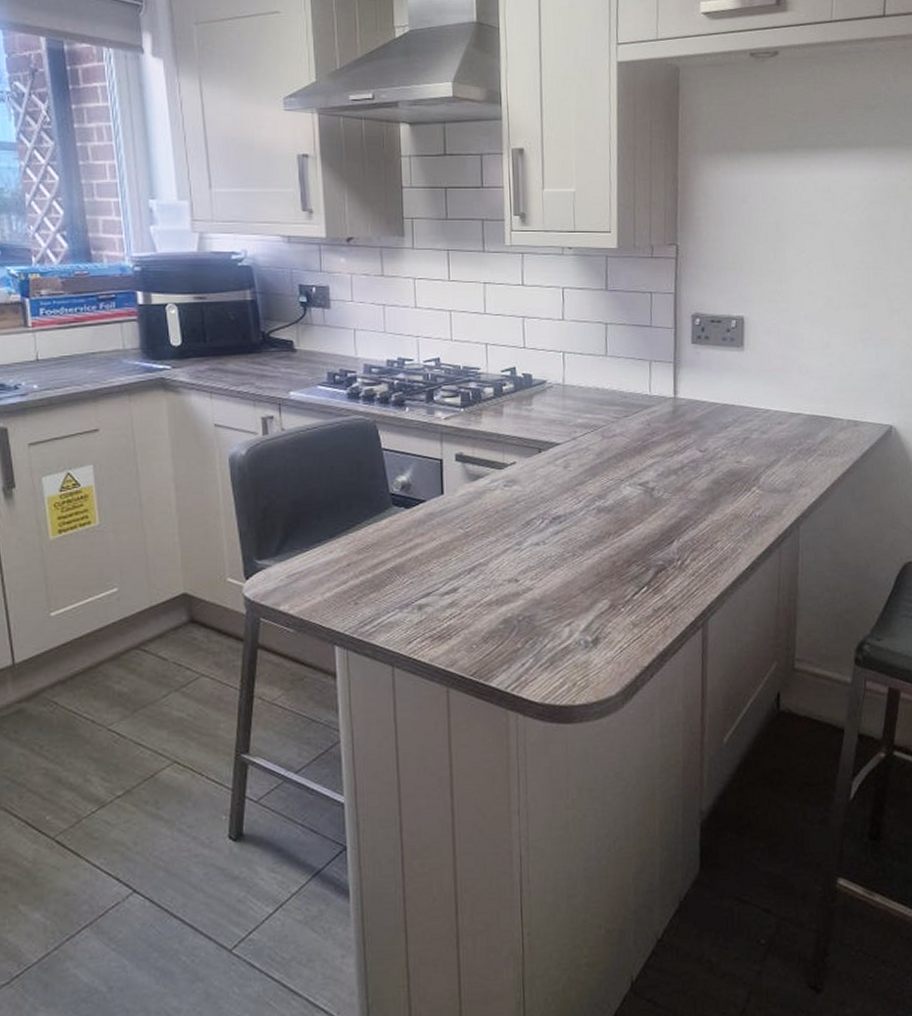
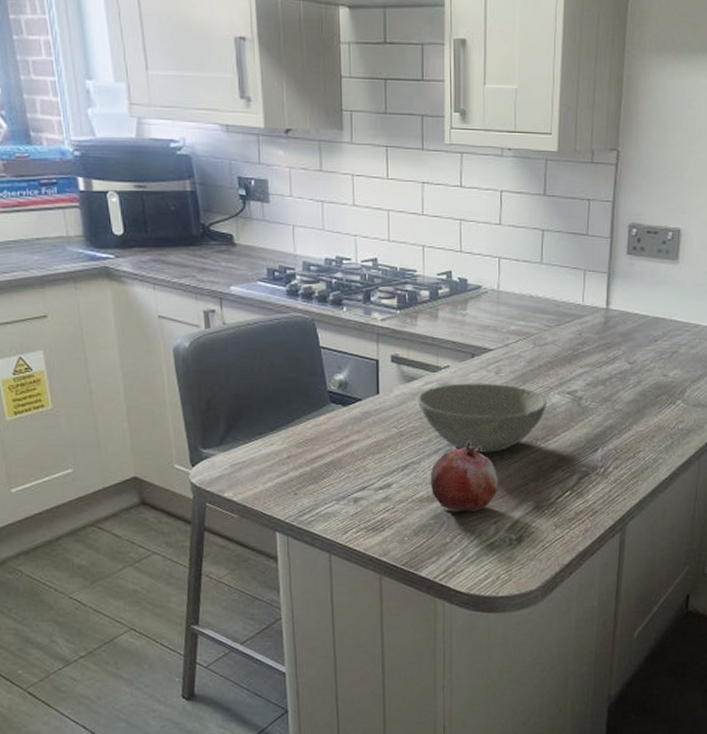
bowl: none [484,478,618,551] -> present [418,383,546,453]
fruit: none [498,539,572,615] -> present [430,441,499,512]

